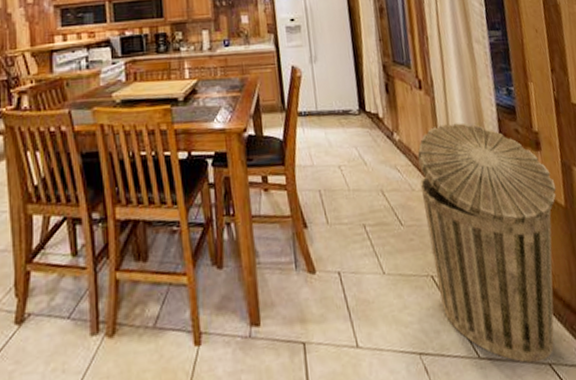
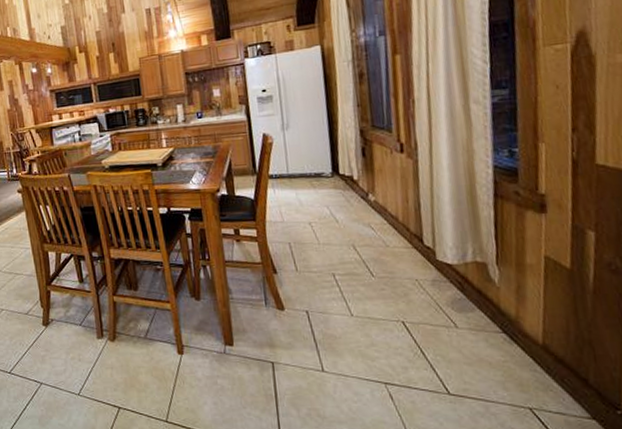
trash can: present [417,122,557,363] -> none [394,184,562,405]

